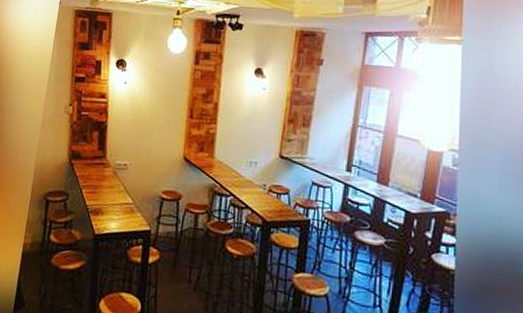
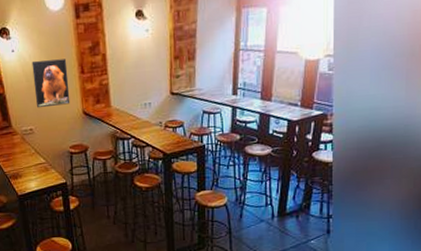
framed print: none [136,96,177,147] -> present [31,59,71,108]

